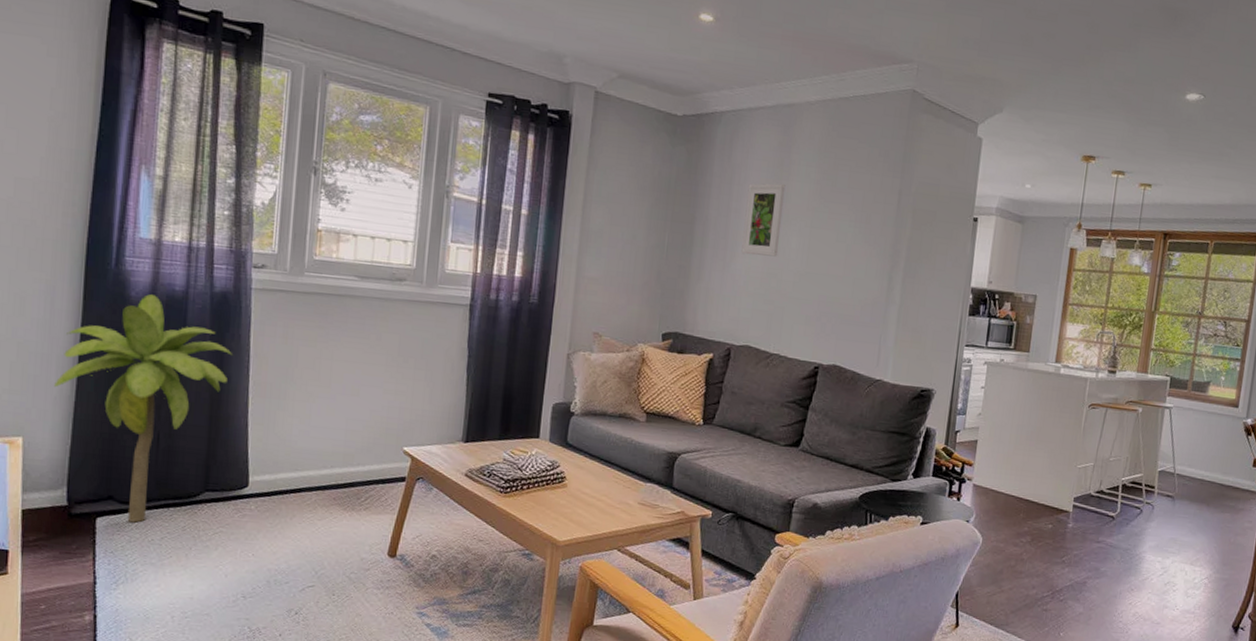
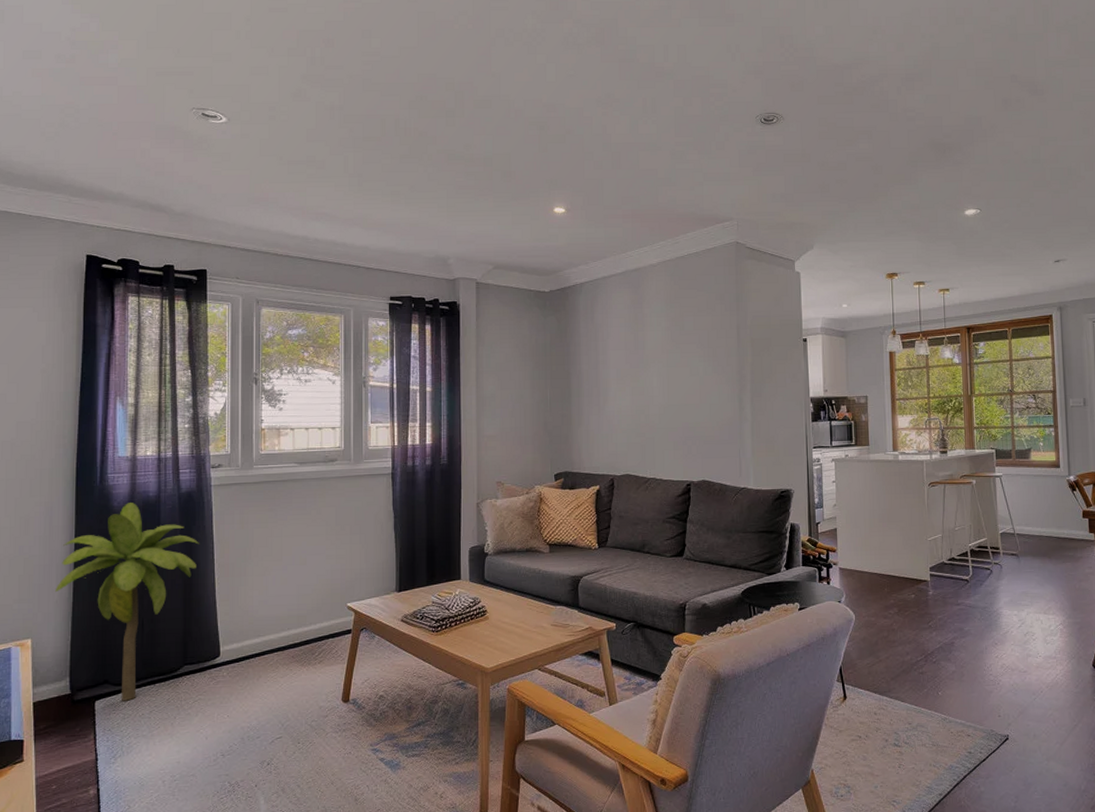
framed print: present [741,183,786,257] -> none [611,334,643,398]

